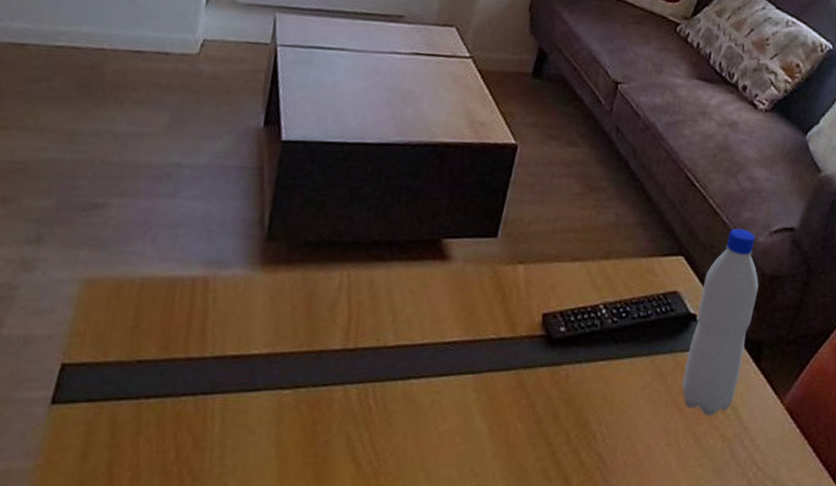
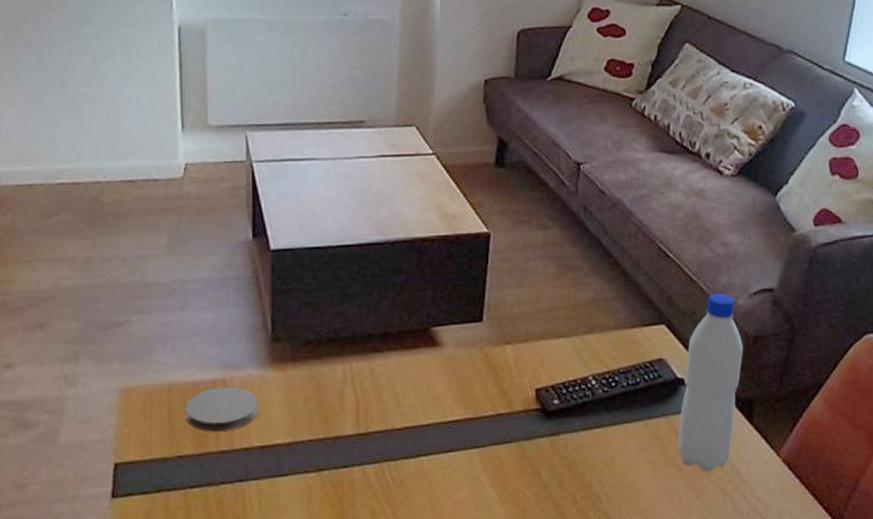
coaster: none [154,286,240,336] -> present [185,387,258,432]

